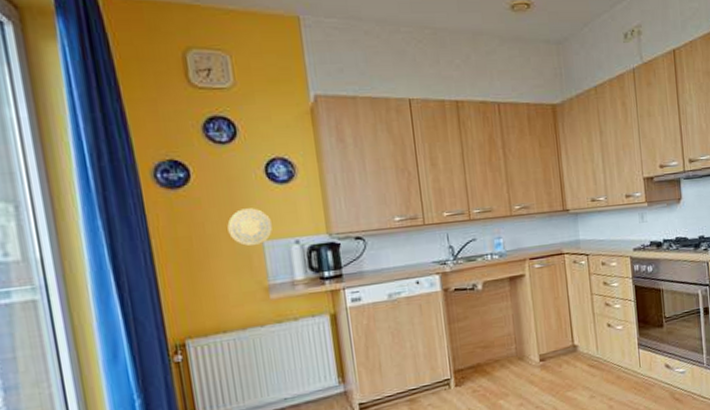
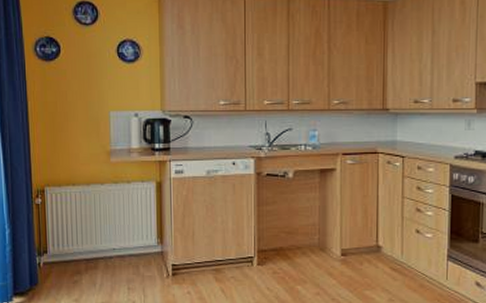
decorative plate: present [227,208,273,247] -> none [84,82,119,115]

